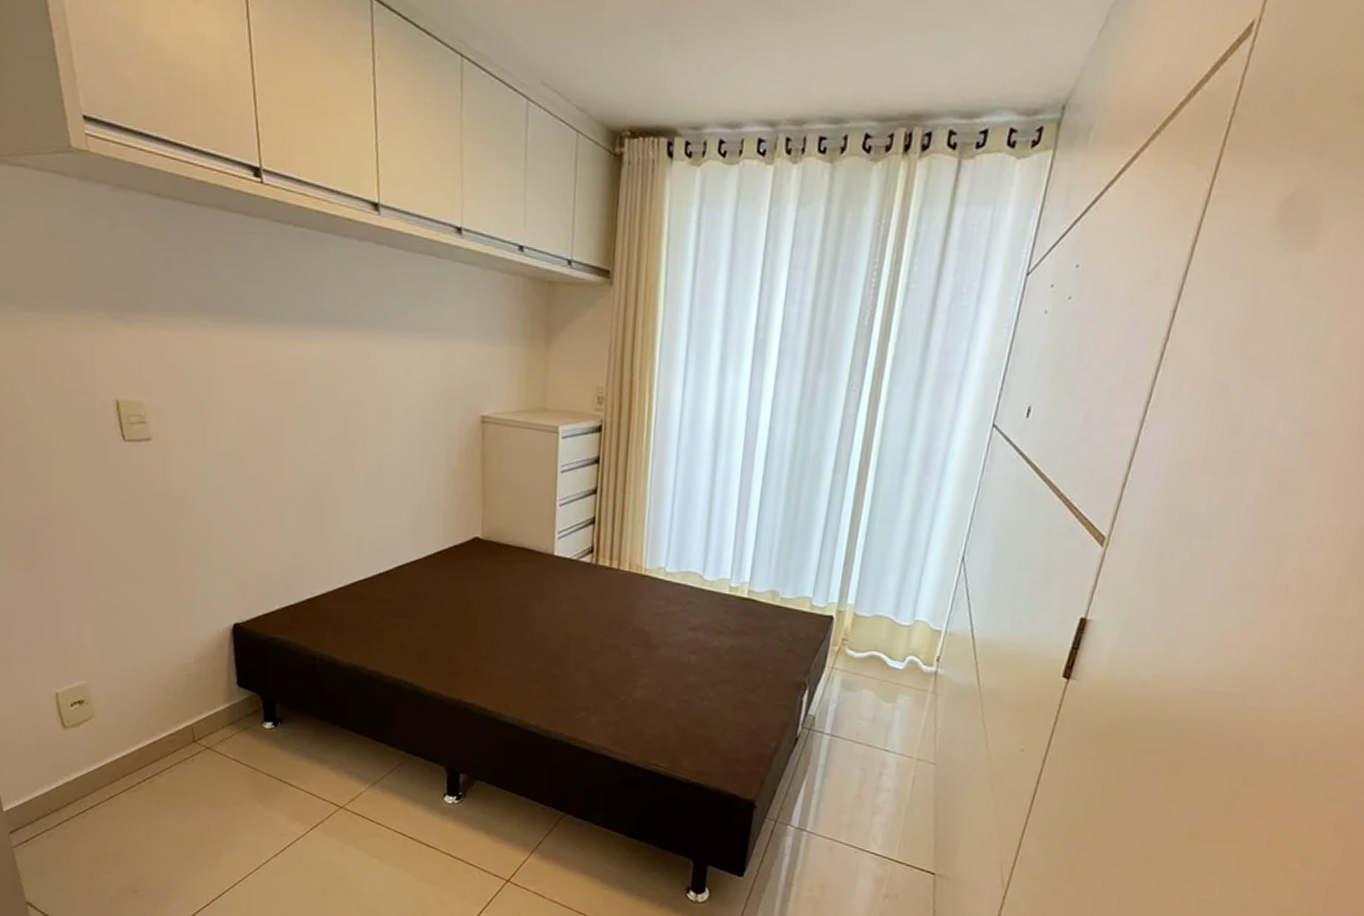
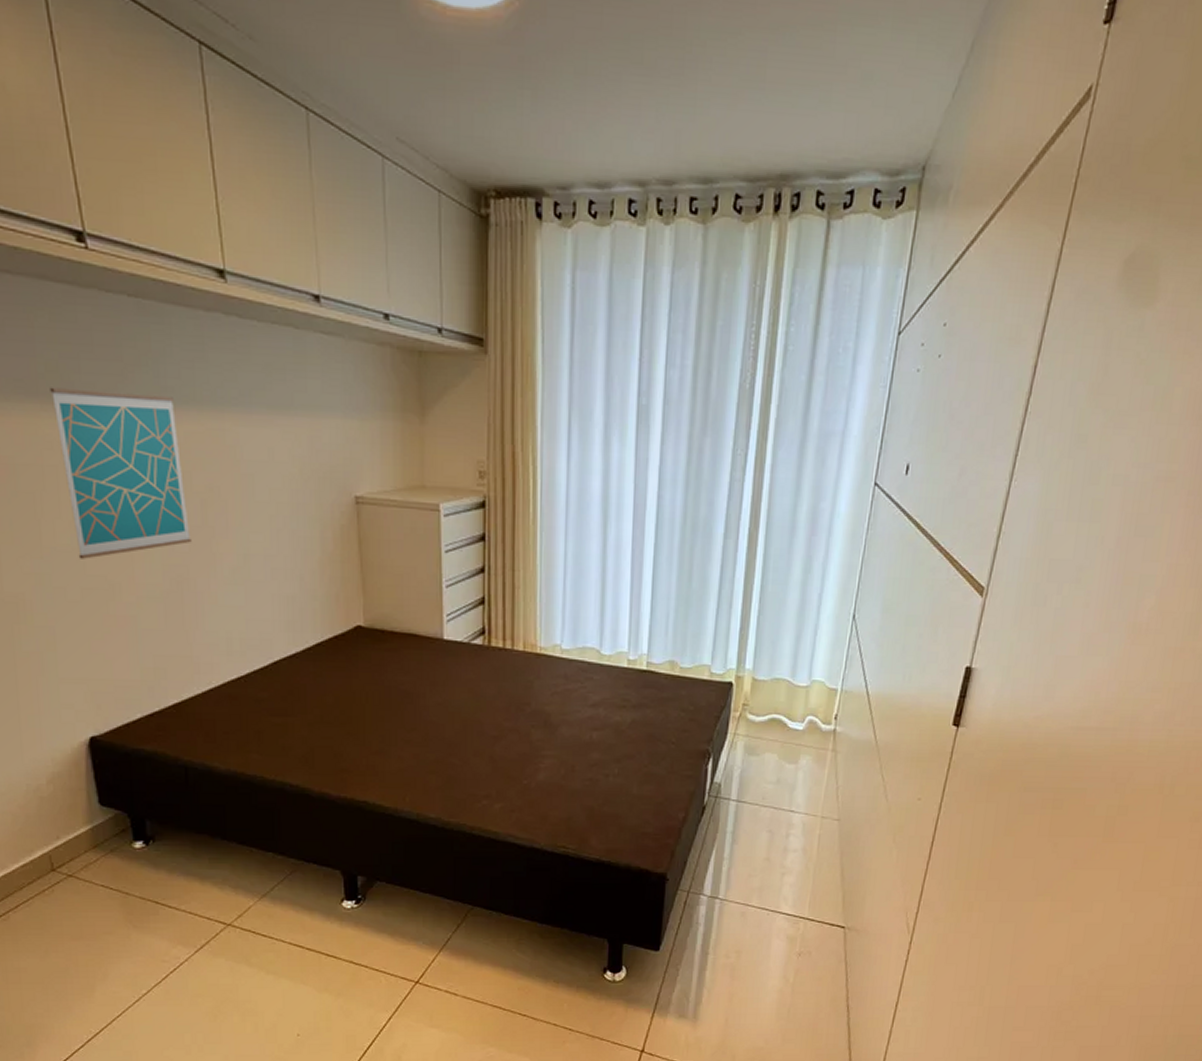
wall art: none [222,306,333,462] -> present [49,387,192,559]

